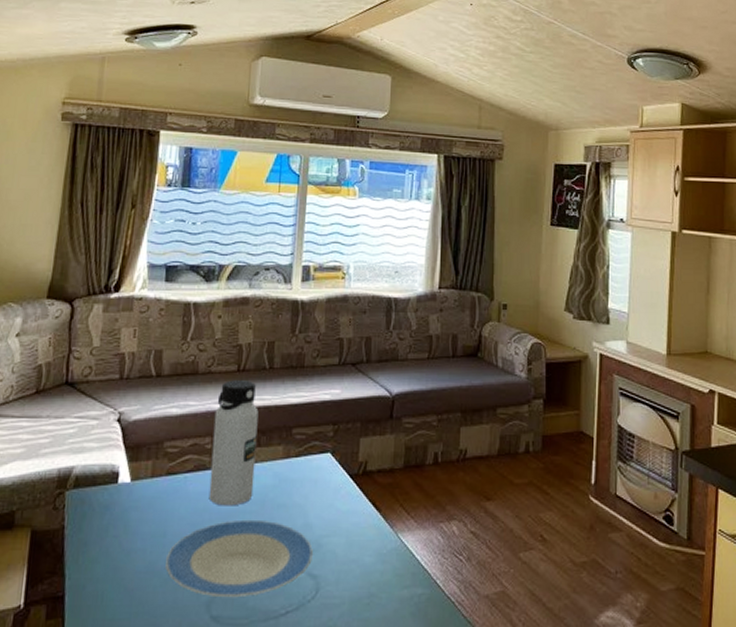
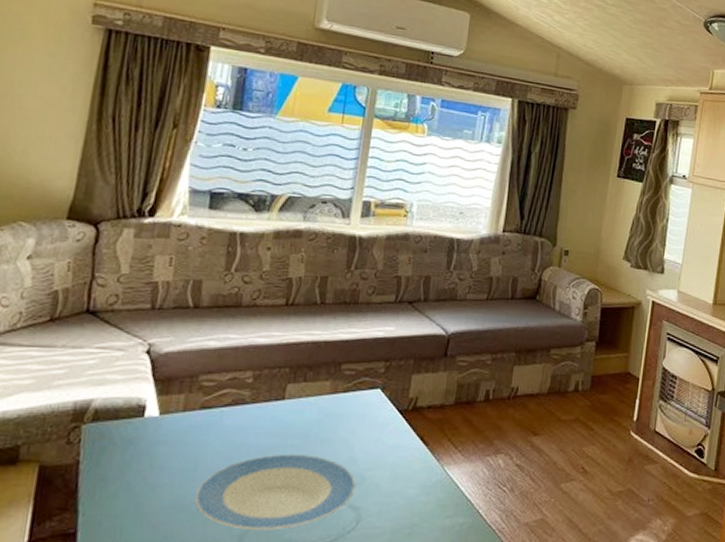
water bottle: present [208,380,259,506] -> none [246,314,307,441]

